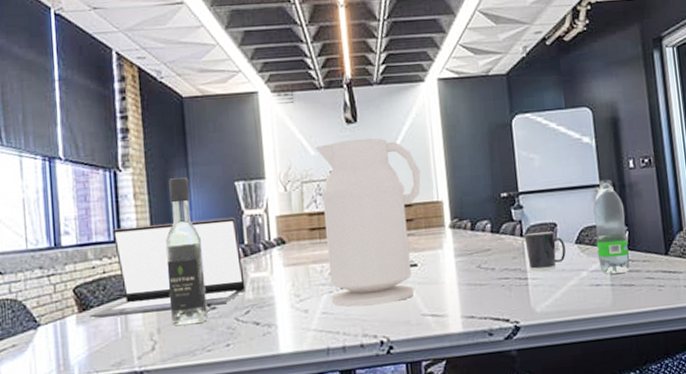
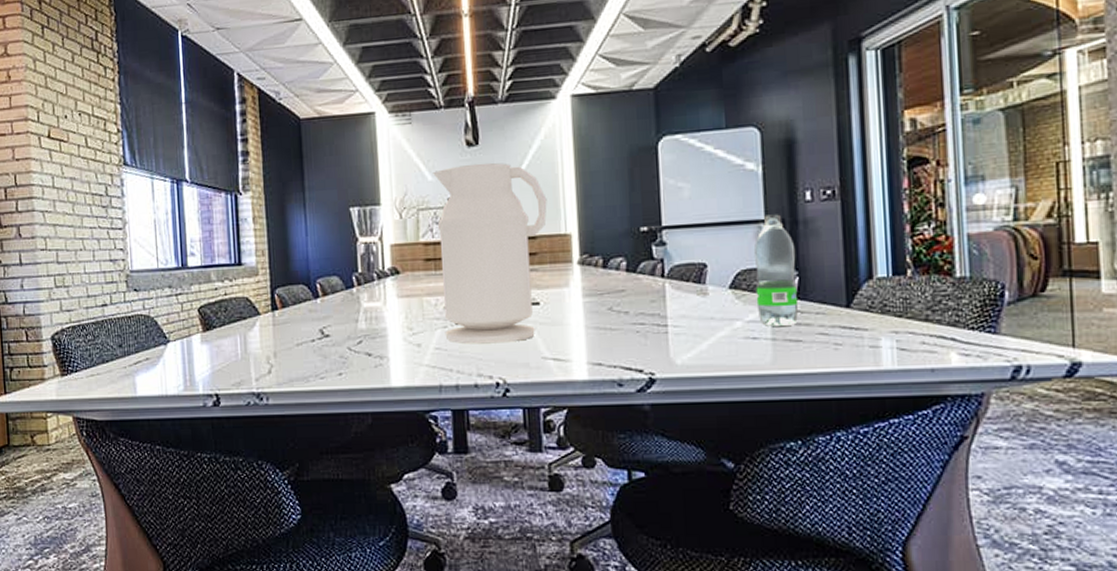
laptop: present [90,218,246,318] -> none [213,245,358,338]
bottle: present [165,177,208,327] -> none [281,202,321,352]
mug: present [524,231,566,272] -> none [666,272,717,318]

